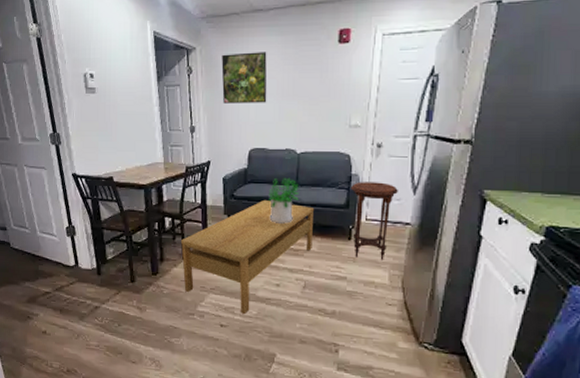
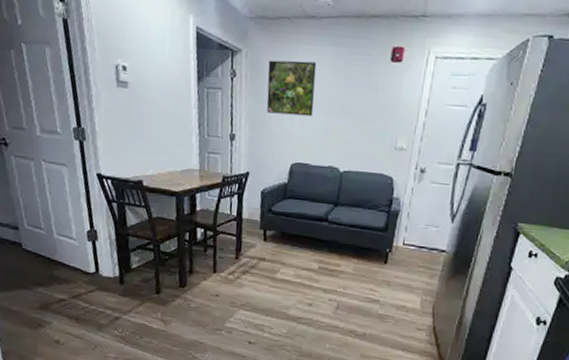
coffee table: present [180,199,315,315] -> none [212,216,353,333]
potted plant: present [268,177,299,224] -> none [306,196,339,243]
side table: present [351,182,398,260] -> none [389,205,437,285]

